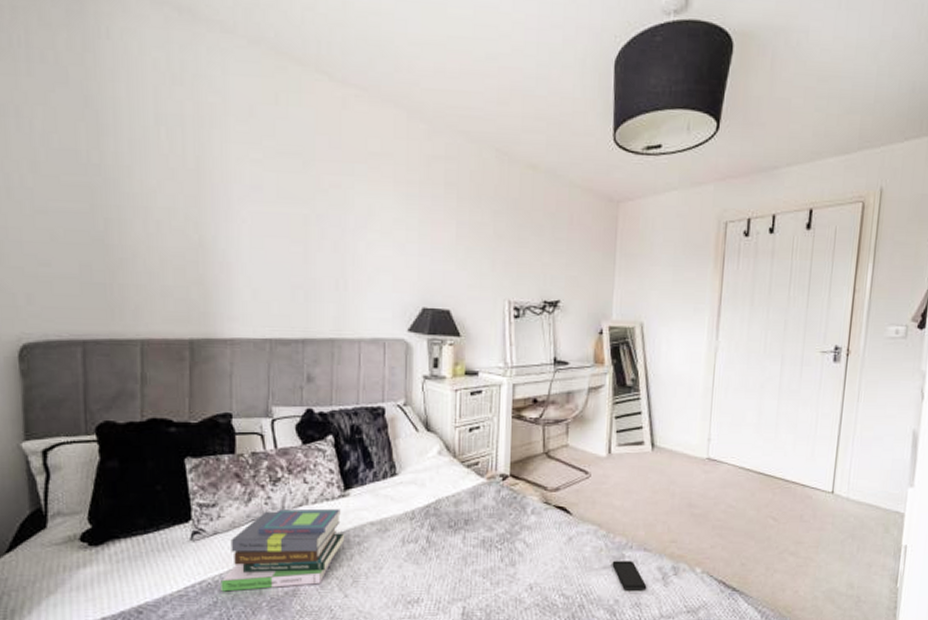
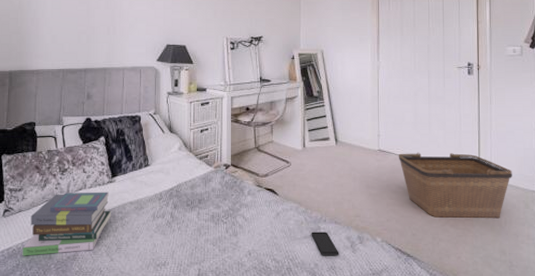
bicycle basket: none [732,462,874,544] -> present [398,152,512,218]

